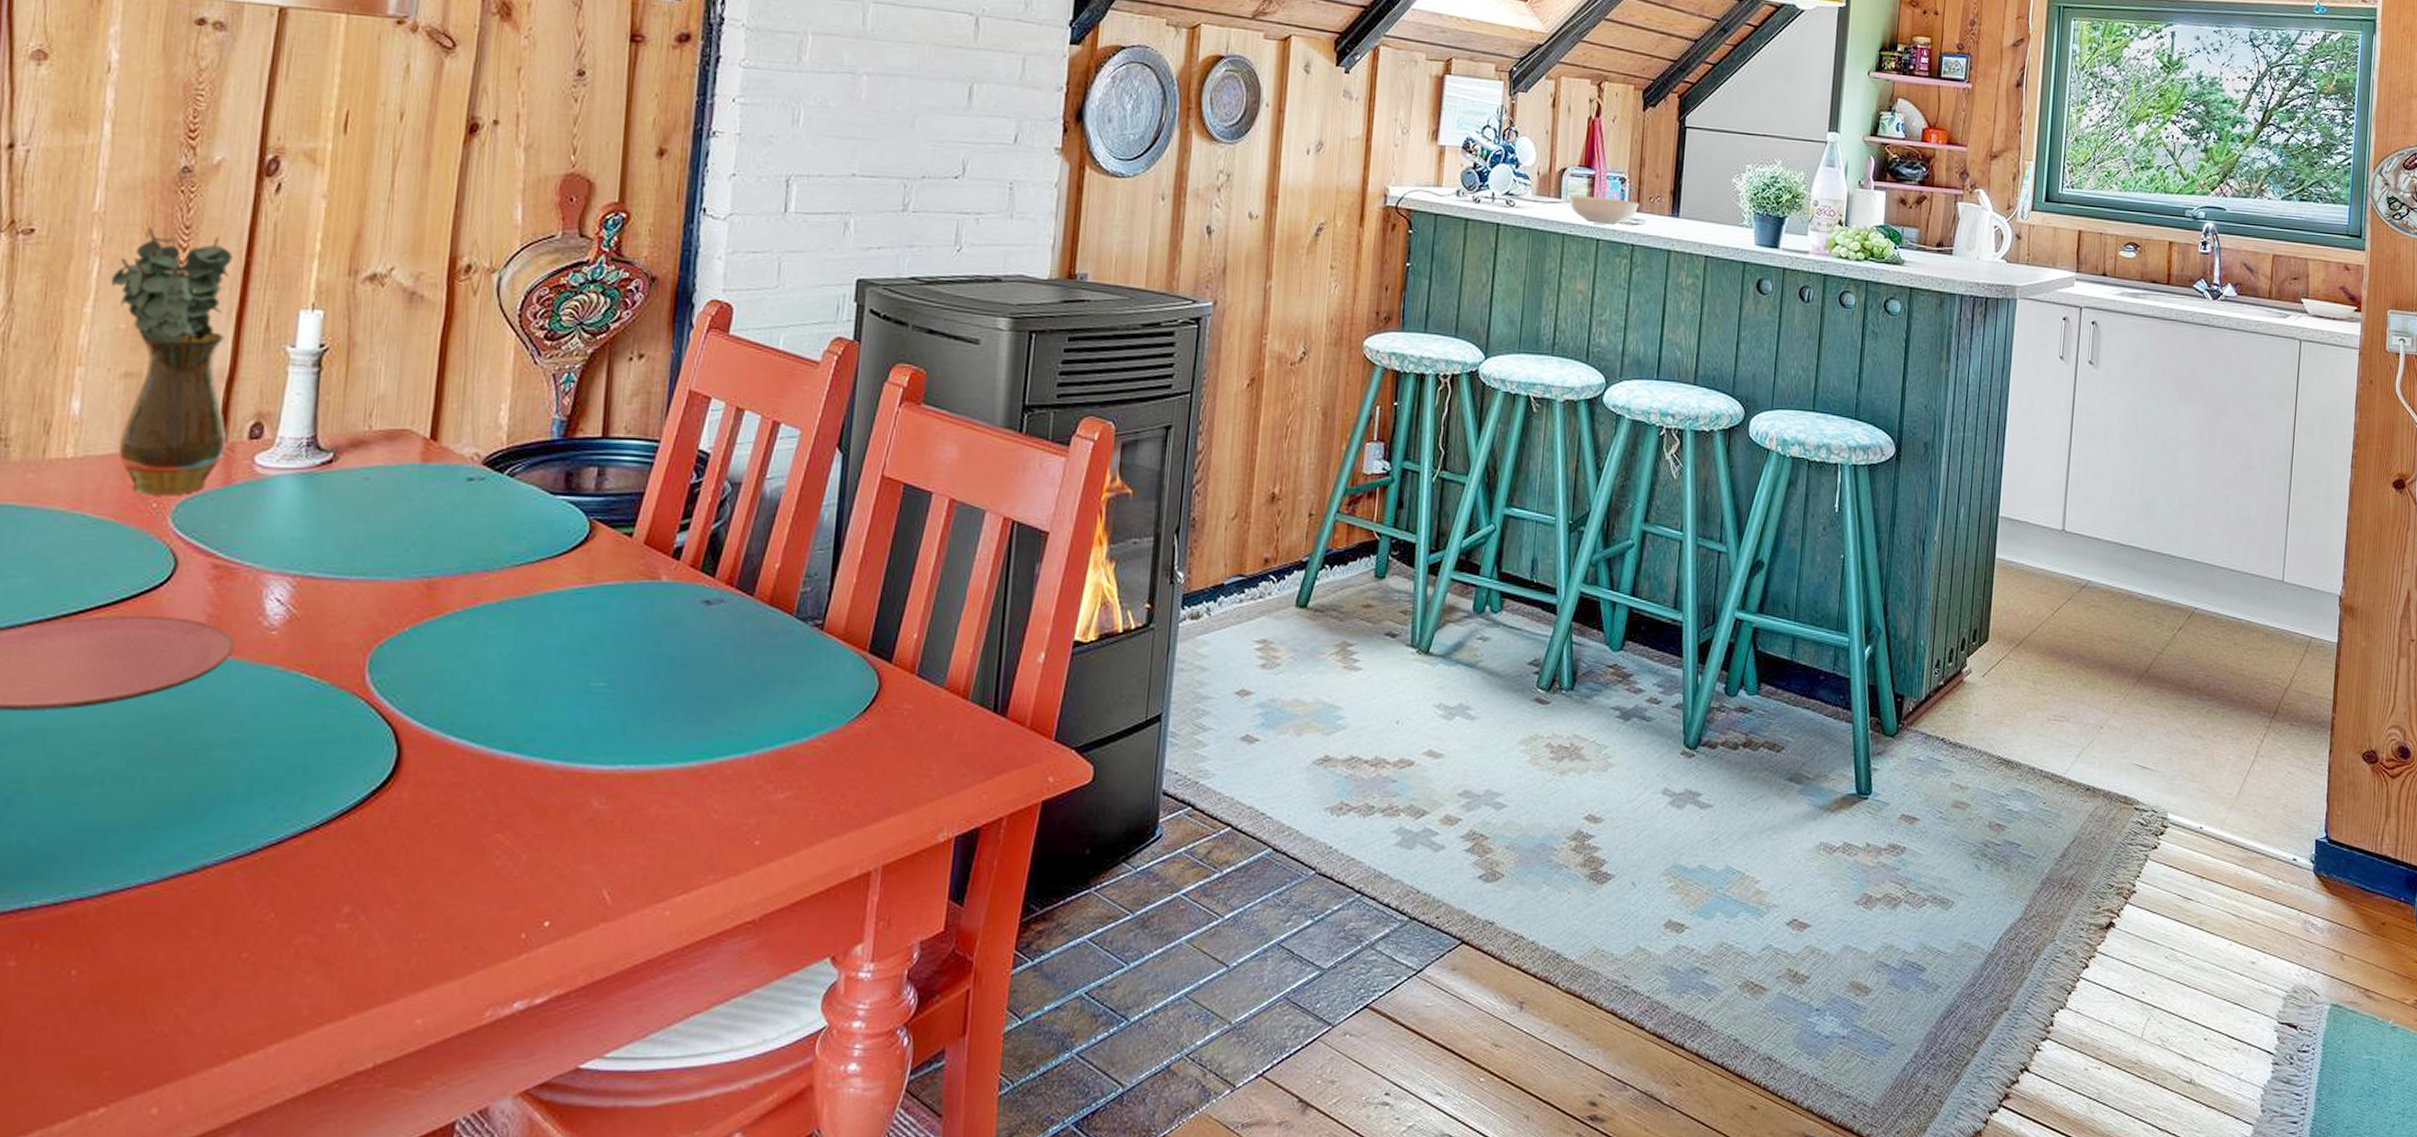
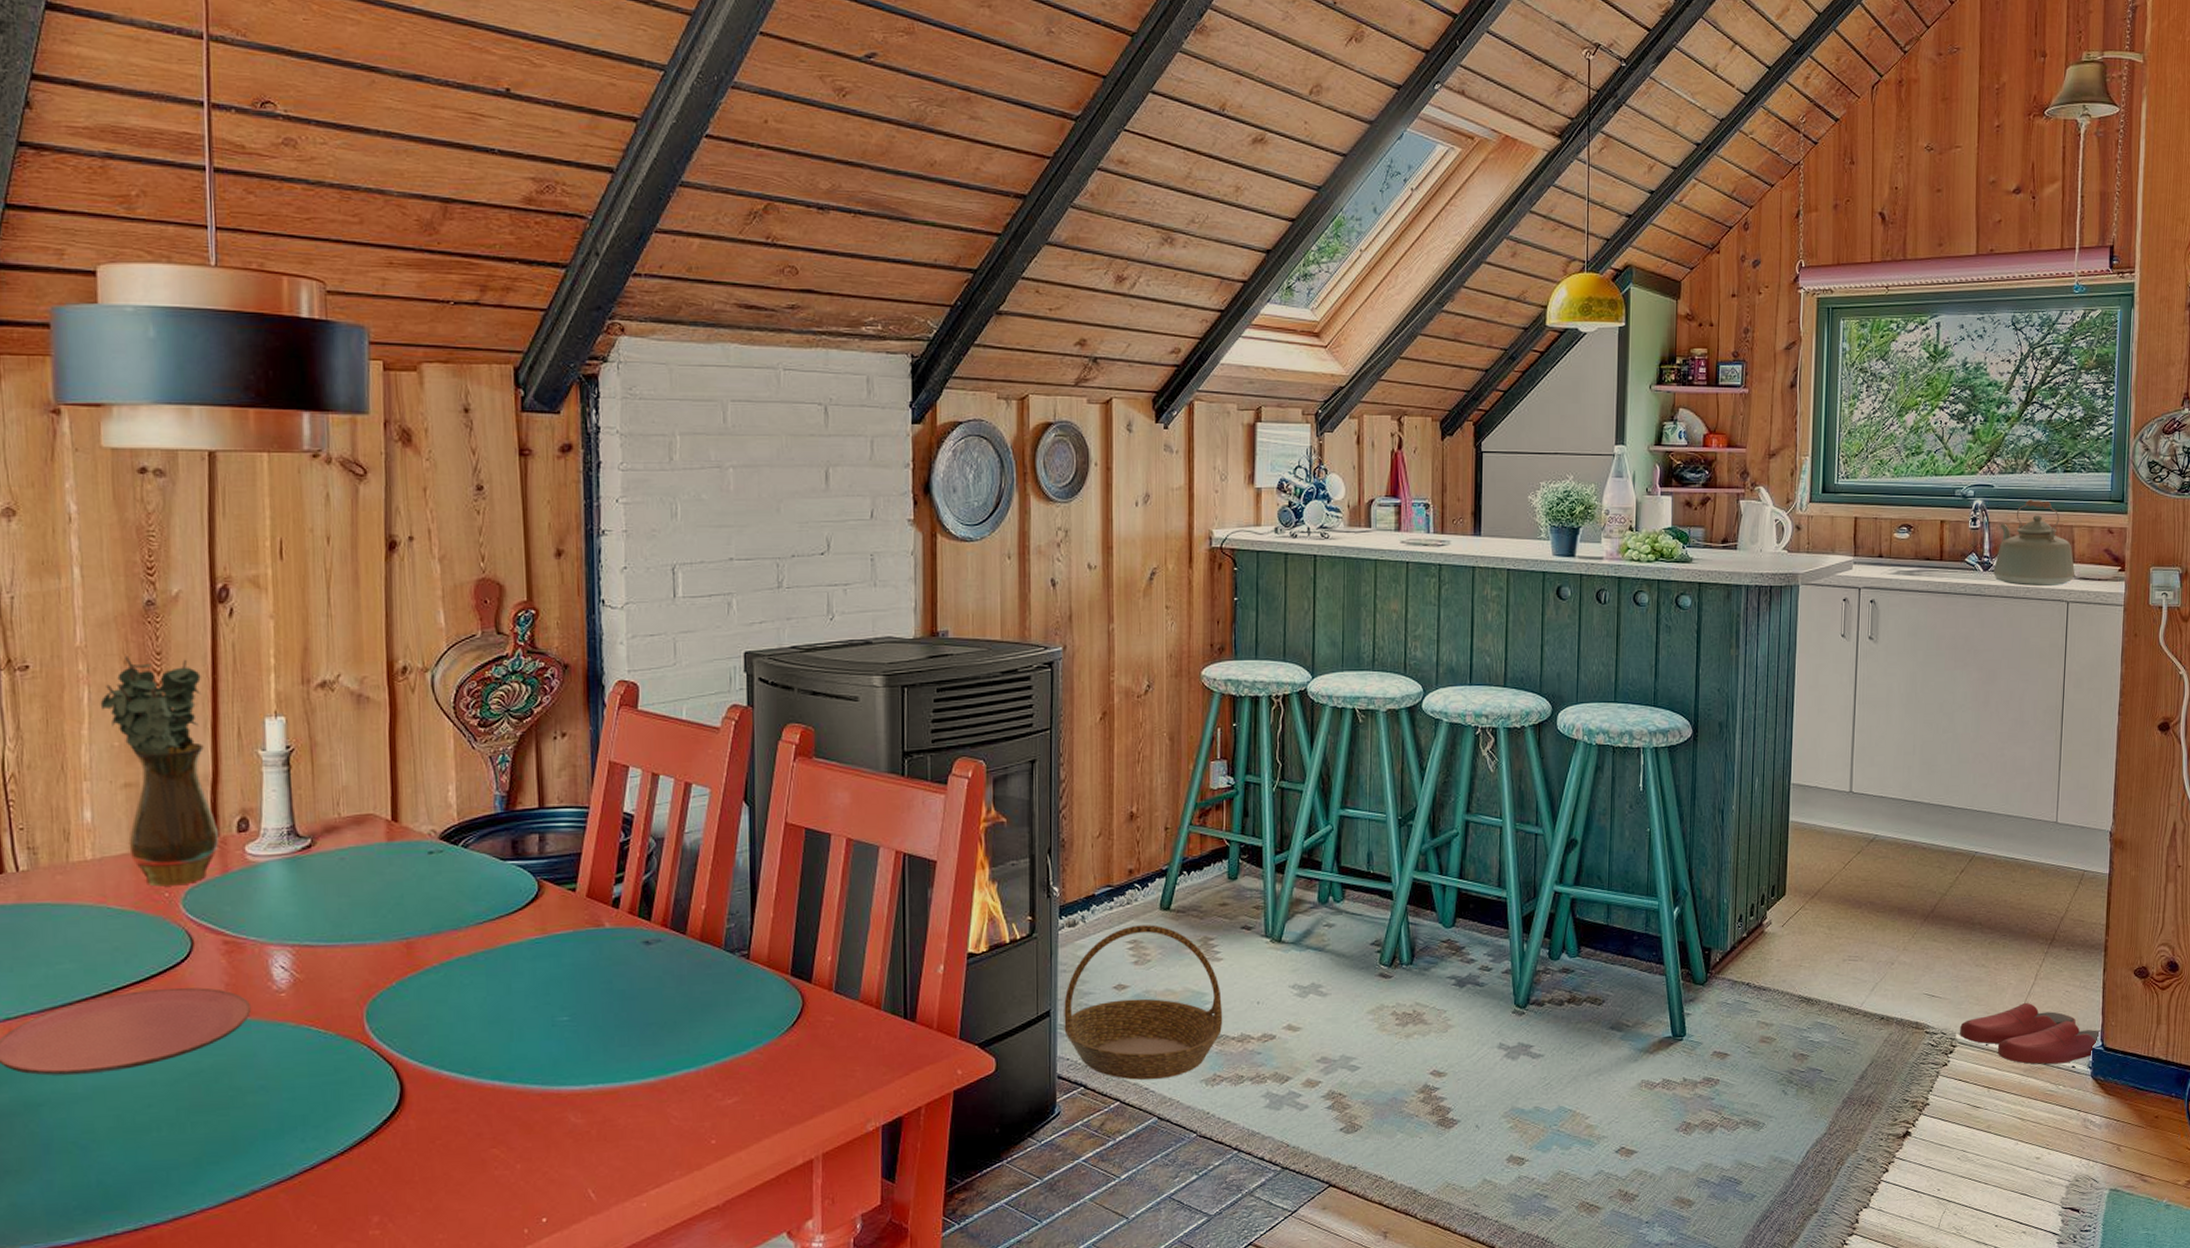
basket: none [1175,623,1357,804] -> present [1064,925,1223,1080]
bowl: present [1568,194,1640,226] -> none [1378,522,1444,549]
slippers: none [2172,782,2325,855] -> present [1960,1002,2101,1065]
kettle: none [2223,226,2309,322] -> present [1993,499,2075,587]

